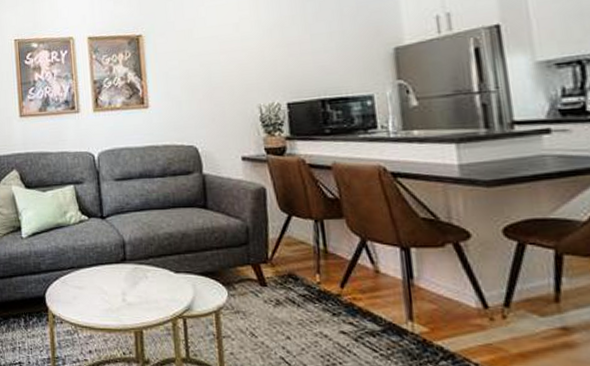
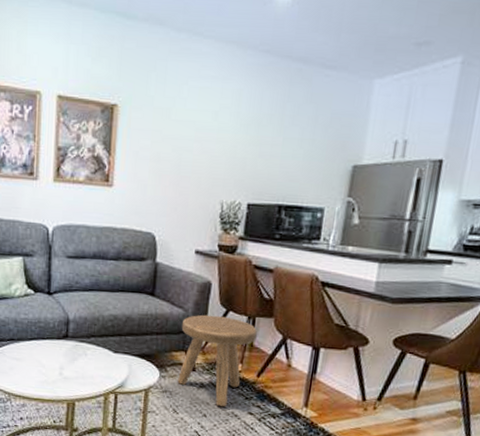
stool: none [241,222,330,325] -> present [177,314,257,406]

